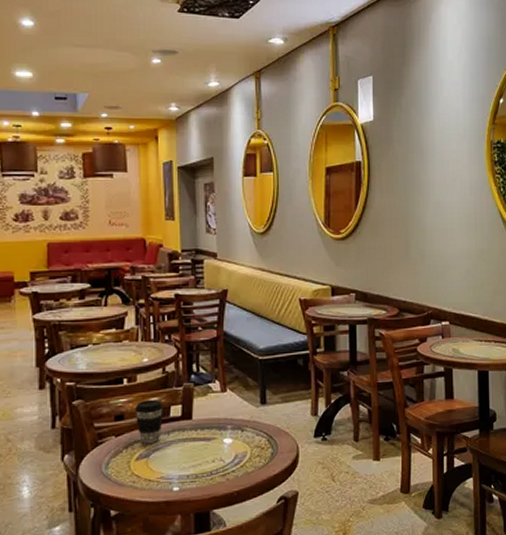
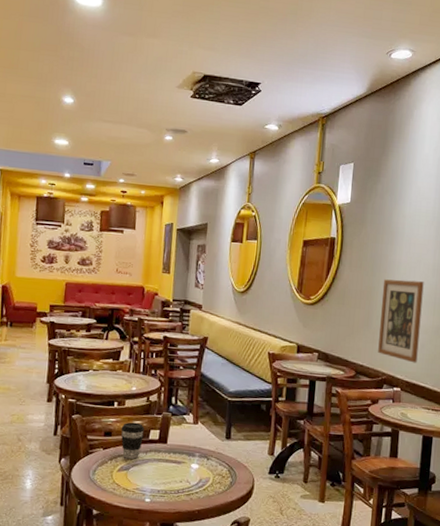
wall art: none [418,202,464,292] -> present [378,279,424,363]

